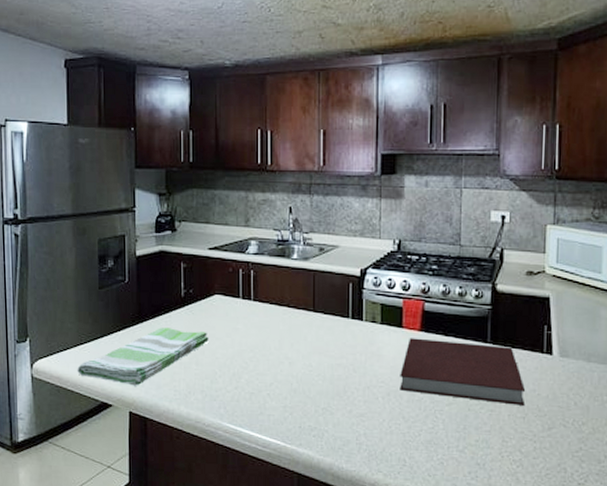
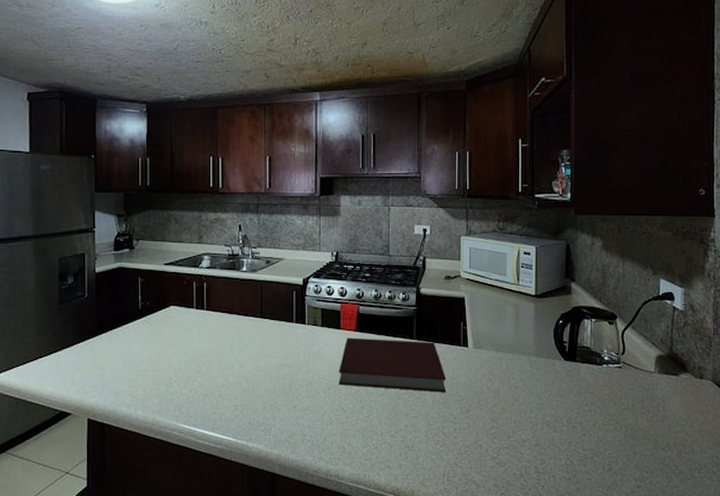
dish towel: present [77,328,209,386] -> none [36,338,165,394]

